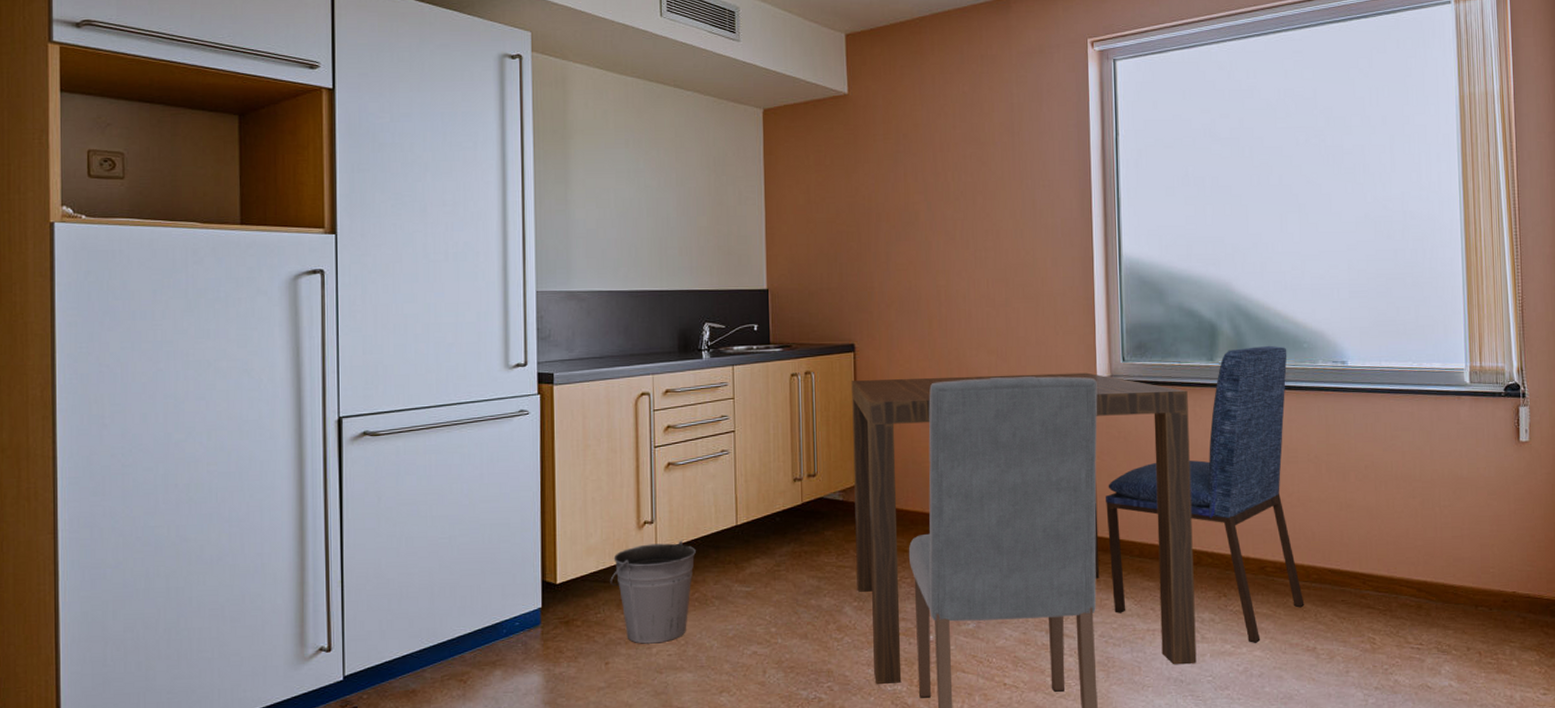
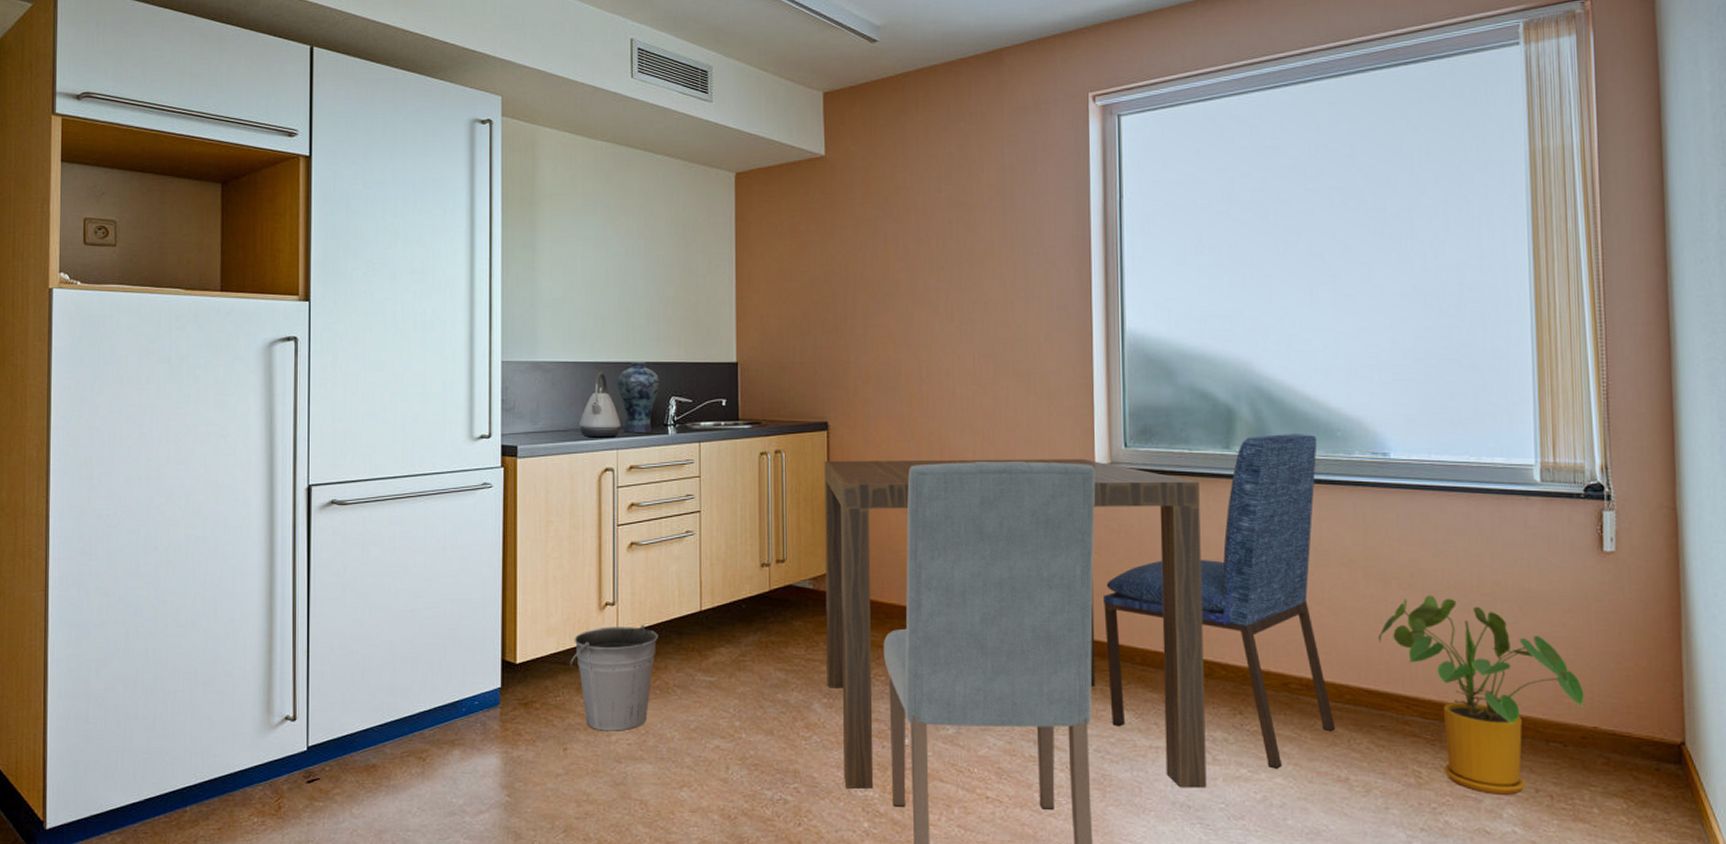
kettle: none [615,300,656,364] -> present [579,372,621,438]
vase: none [651,290,694,358] -> present [616,362,660,432]
house plant: none [1339,484,1505,655] -> present [1379,595,1584,795]

